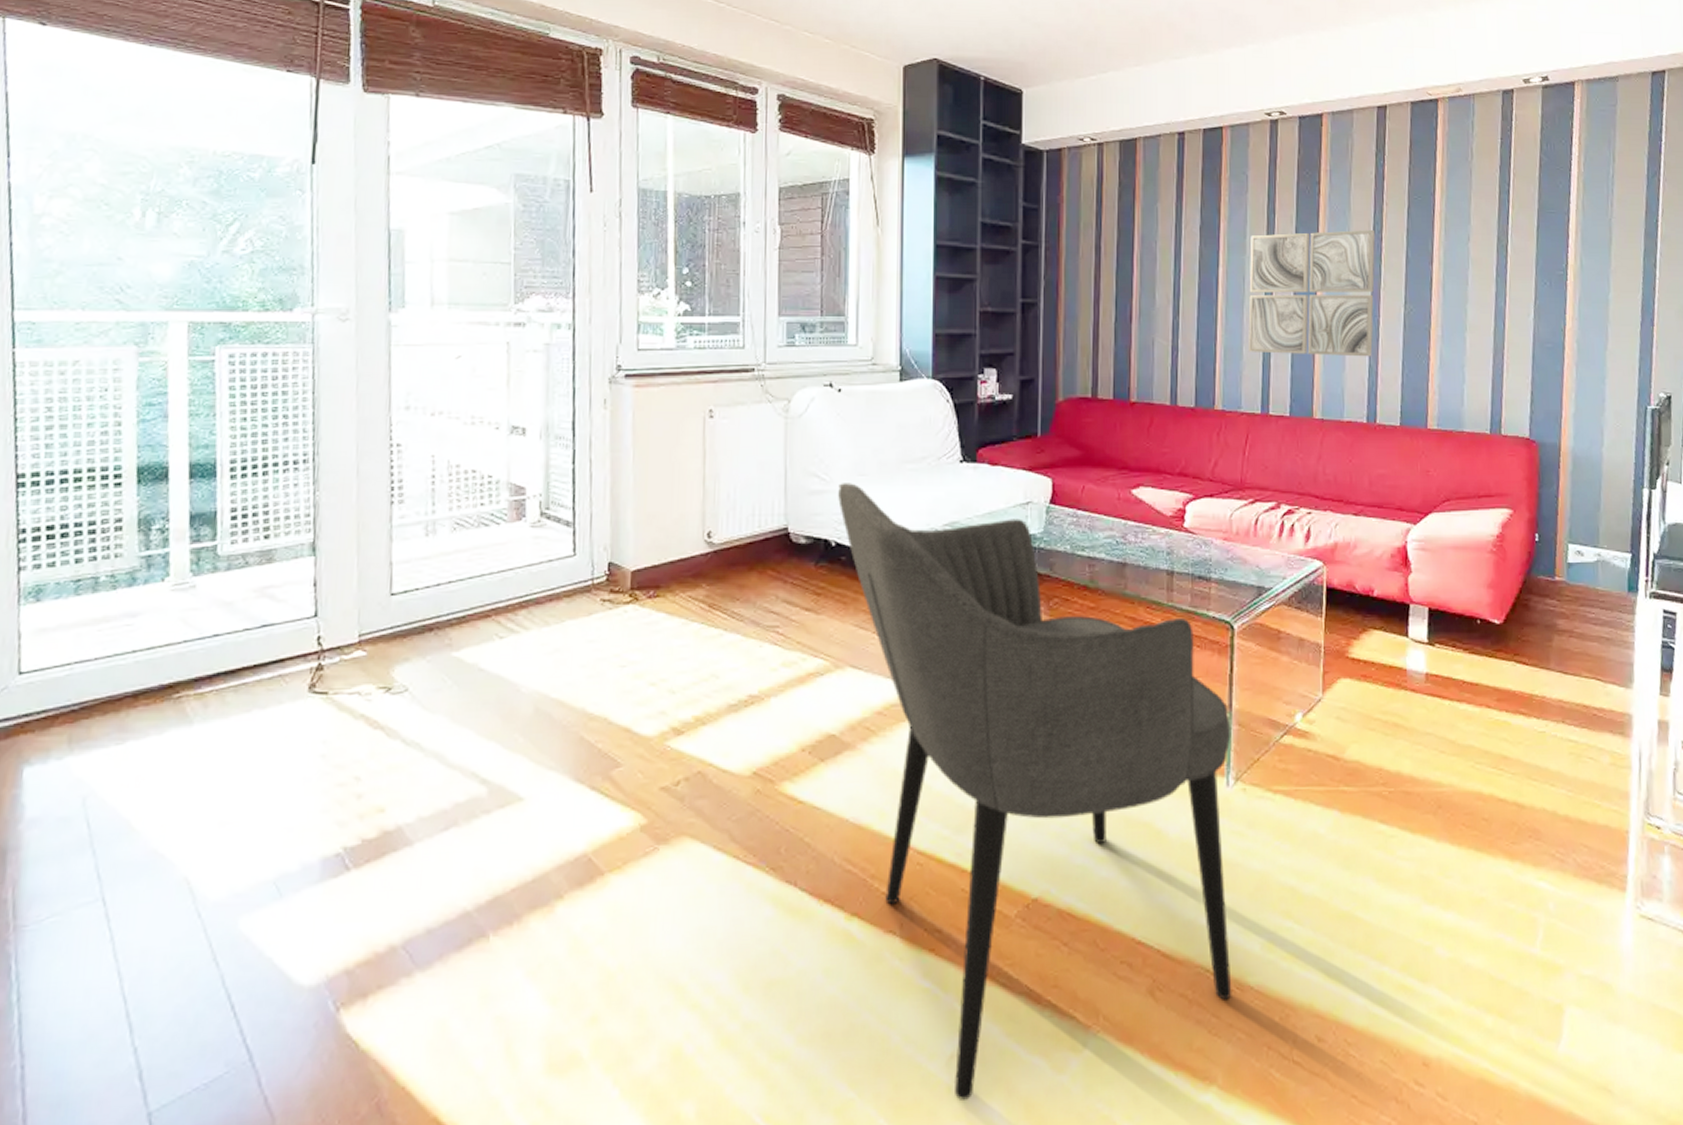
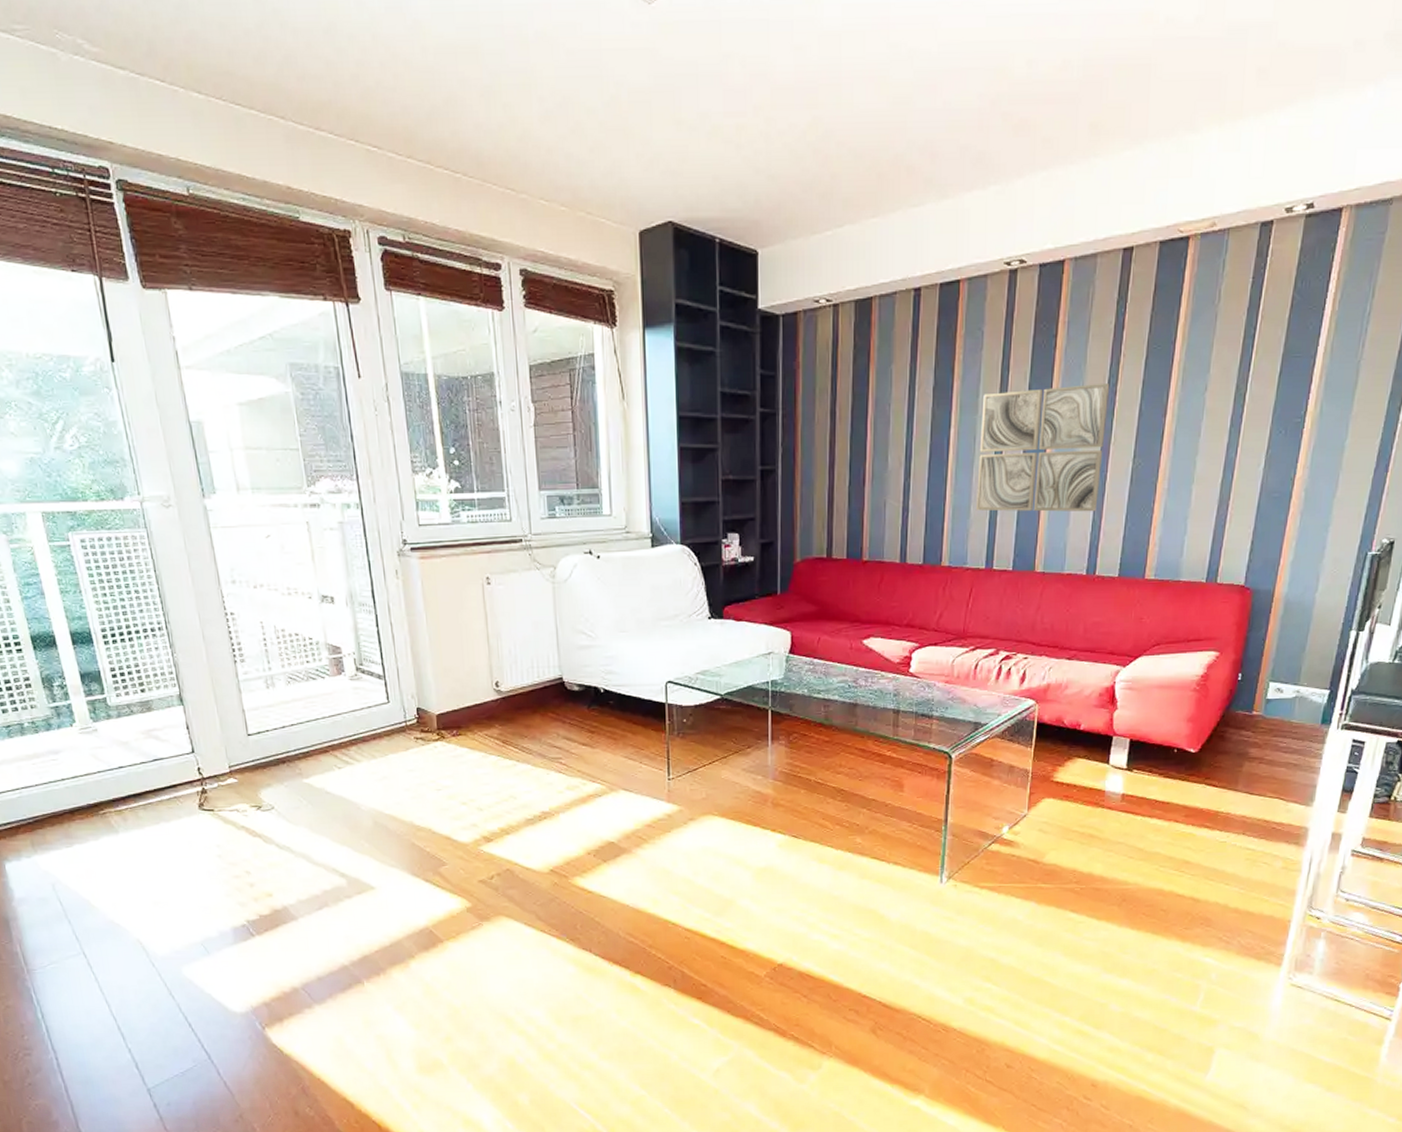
armchair: present [838,483,1232,1100] -> none [603,638,946,1099]

